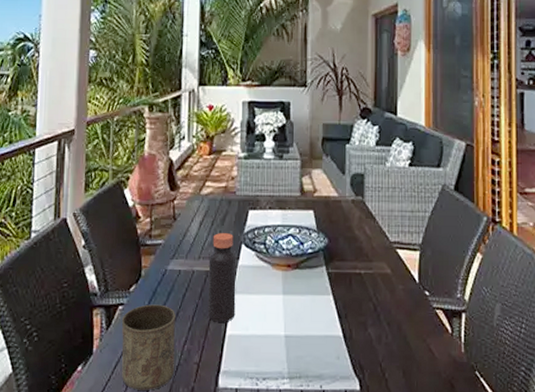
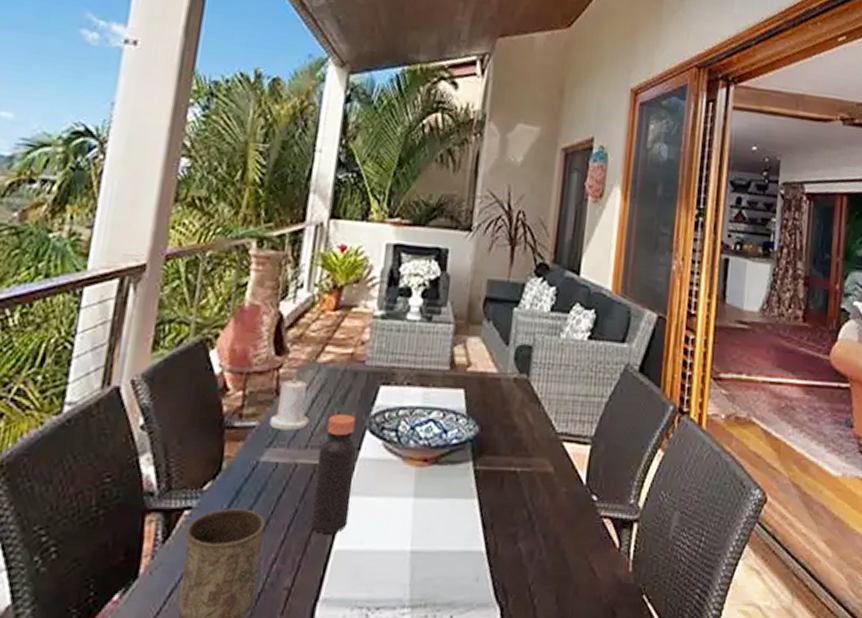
candle: none [171,205,199,246] -> present [269,375,309,431]

